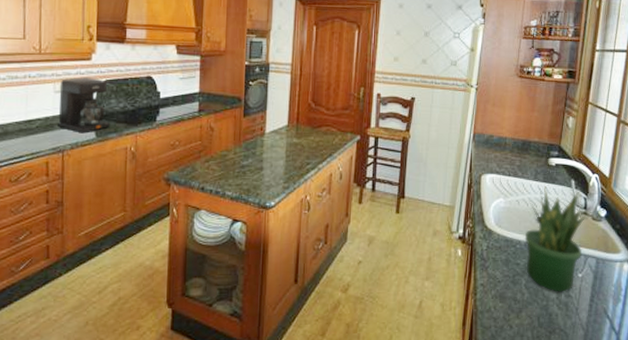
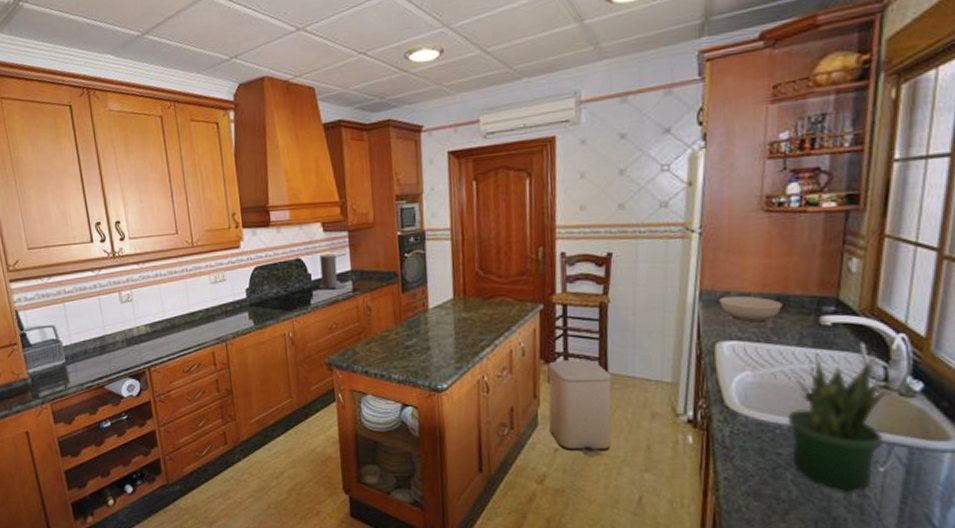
coffee maker: present [58,77,109,134] -> none [215,266,265,322]
paper towel: none [165,75,193,109] -> present [318,253,347,290]
pedal bin: none [356,183,407,267] -> present [548,359,612,456]
bowl: none [486,139,526,161] -> present [719,295,783,323]

